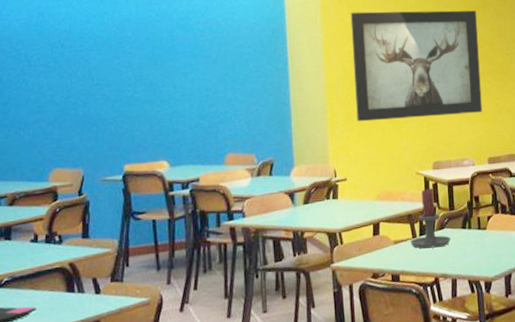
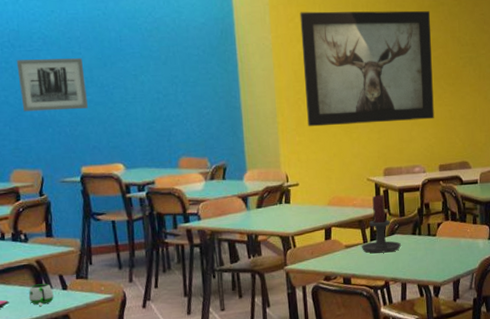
mug: none [58,288,85,313] -> present [28,284,54,307]
wall art: none [65,57,135,111] -> present [16,58,88,112]

